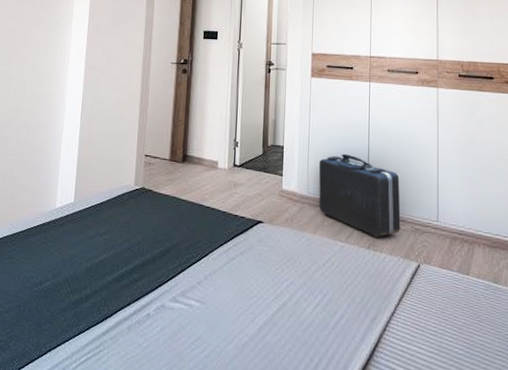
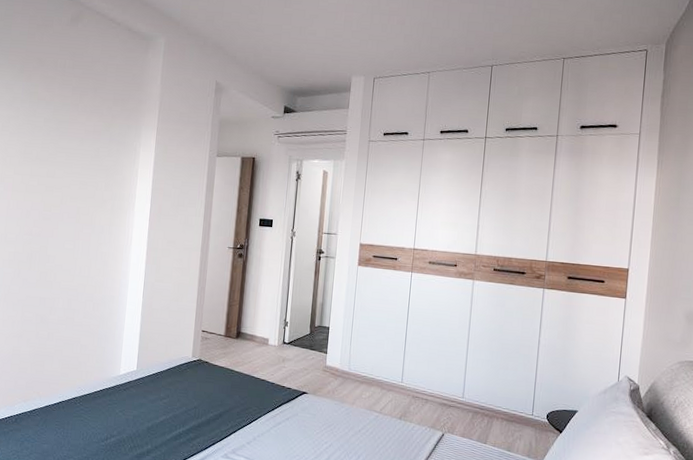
suitcase: present [318,153,401,237] -> none [358,335,432,410]

